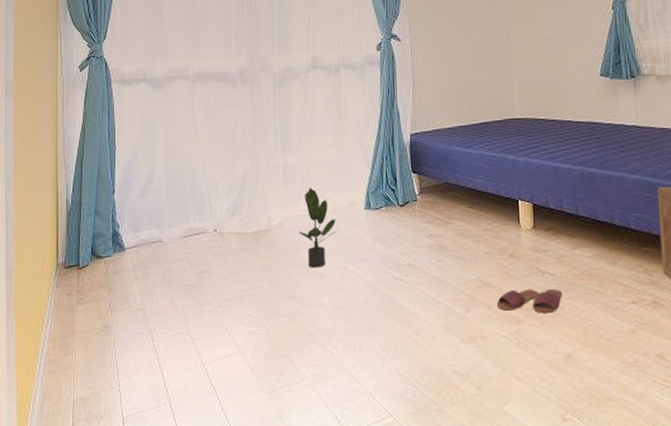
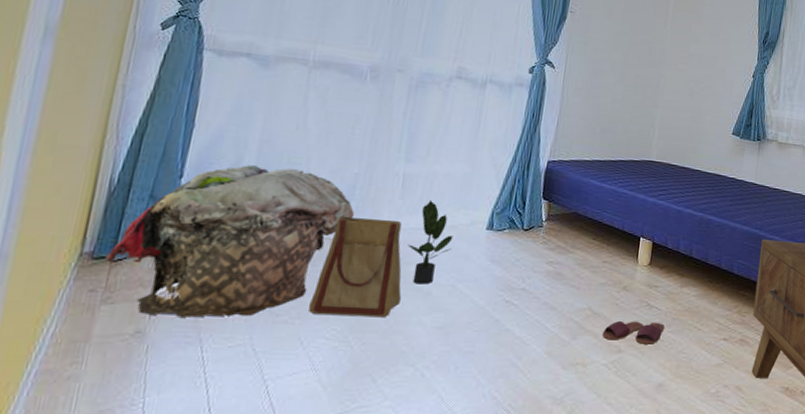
laundry basket: none [73,173,248,312] -> present [105,165,354,318]
shopping bag: none [227,209,300,303] -> present [309,216,402,318]

